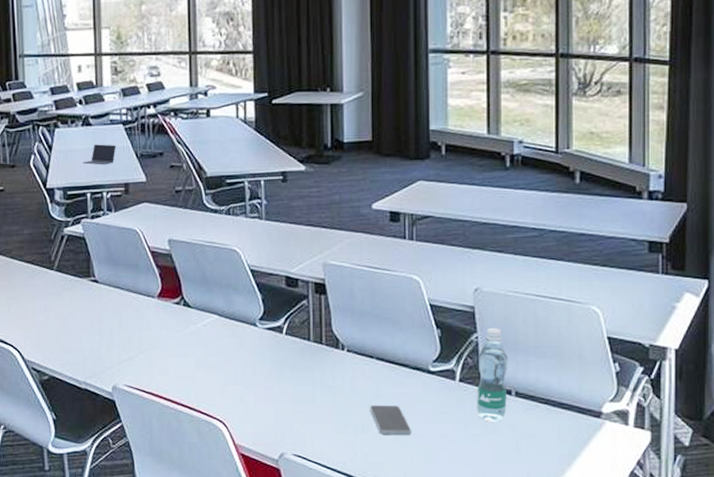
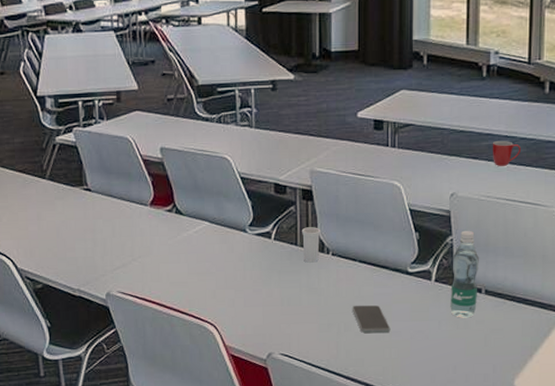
laptop computer: present [83,144,116,165] -> none [74,51,108,73]
cup: none [314,322,335,359] -> present [301,227,321,263]
mug: none [518,233,551,261] -> present [492,140,522,167]

